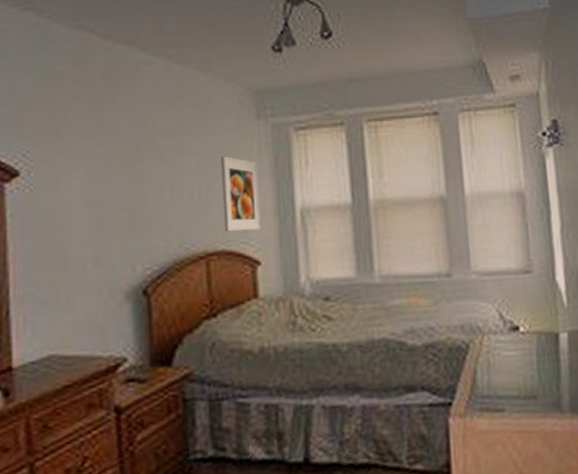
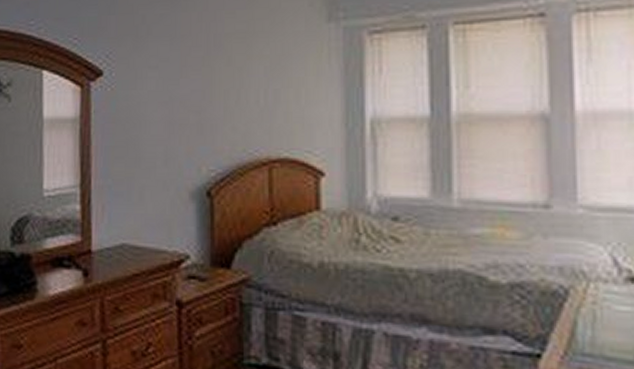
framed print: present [221,156,261,232] -> none [288,61,327,140]

